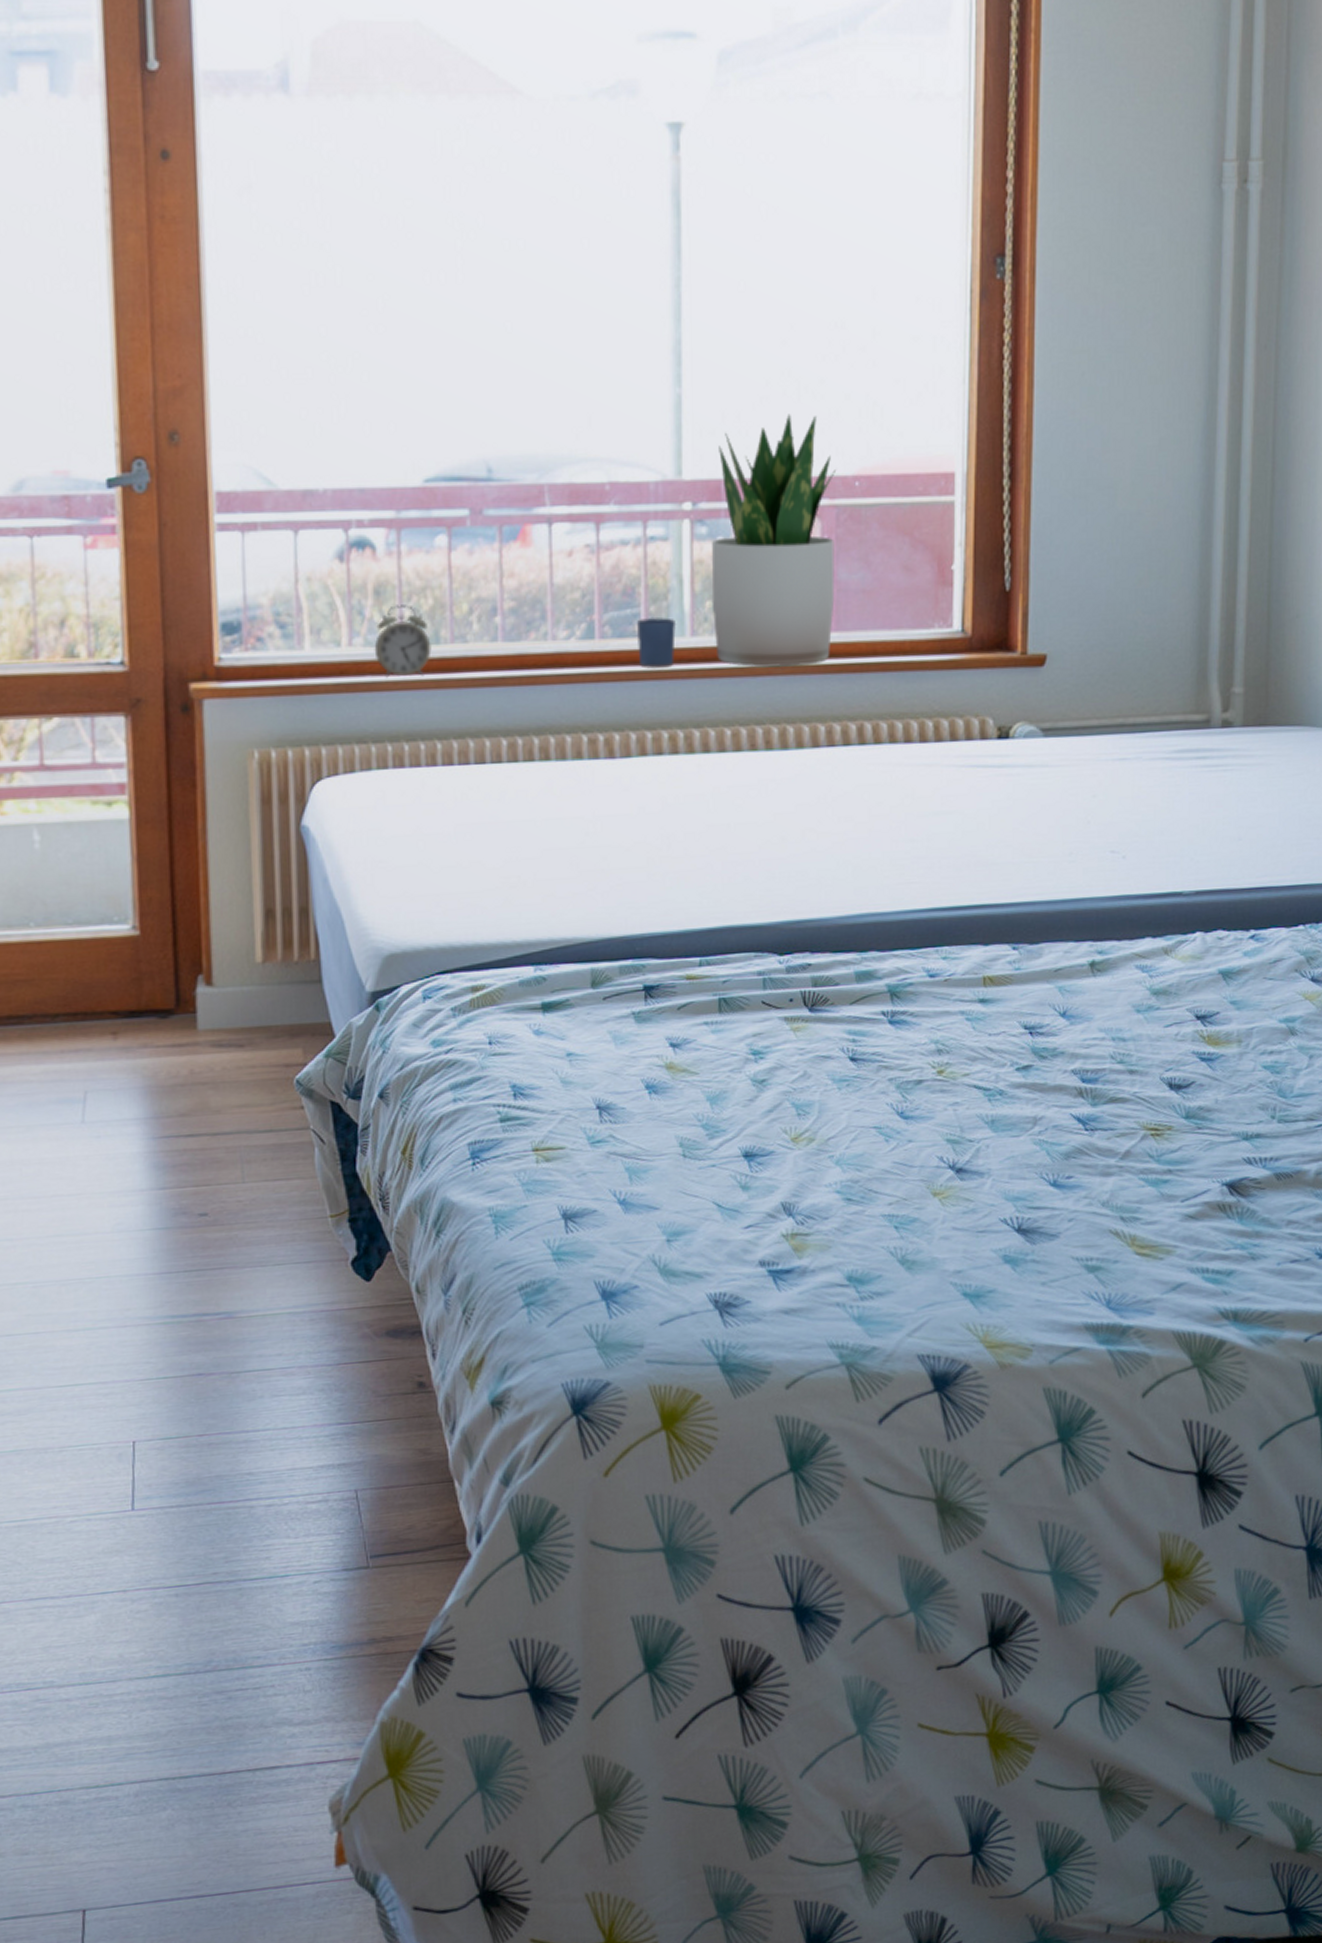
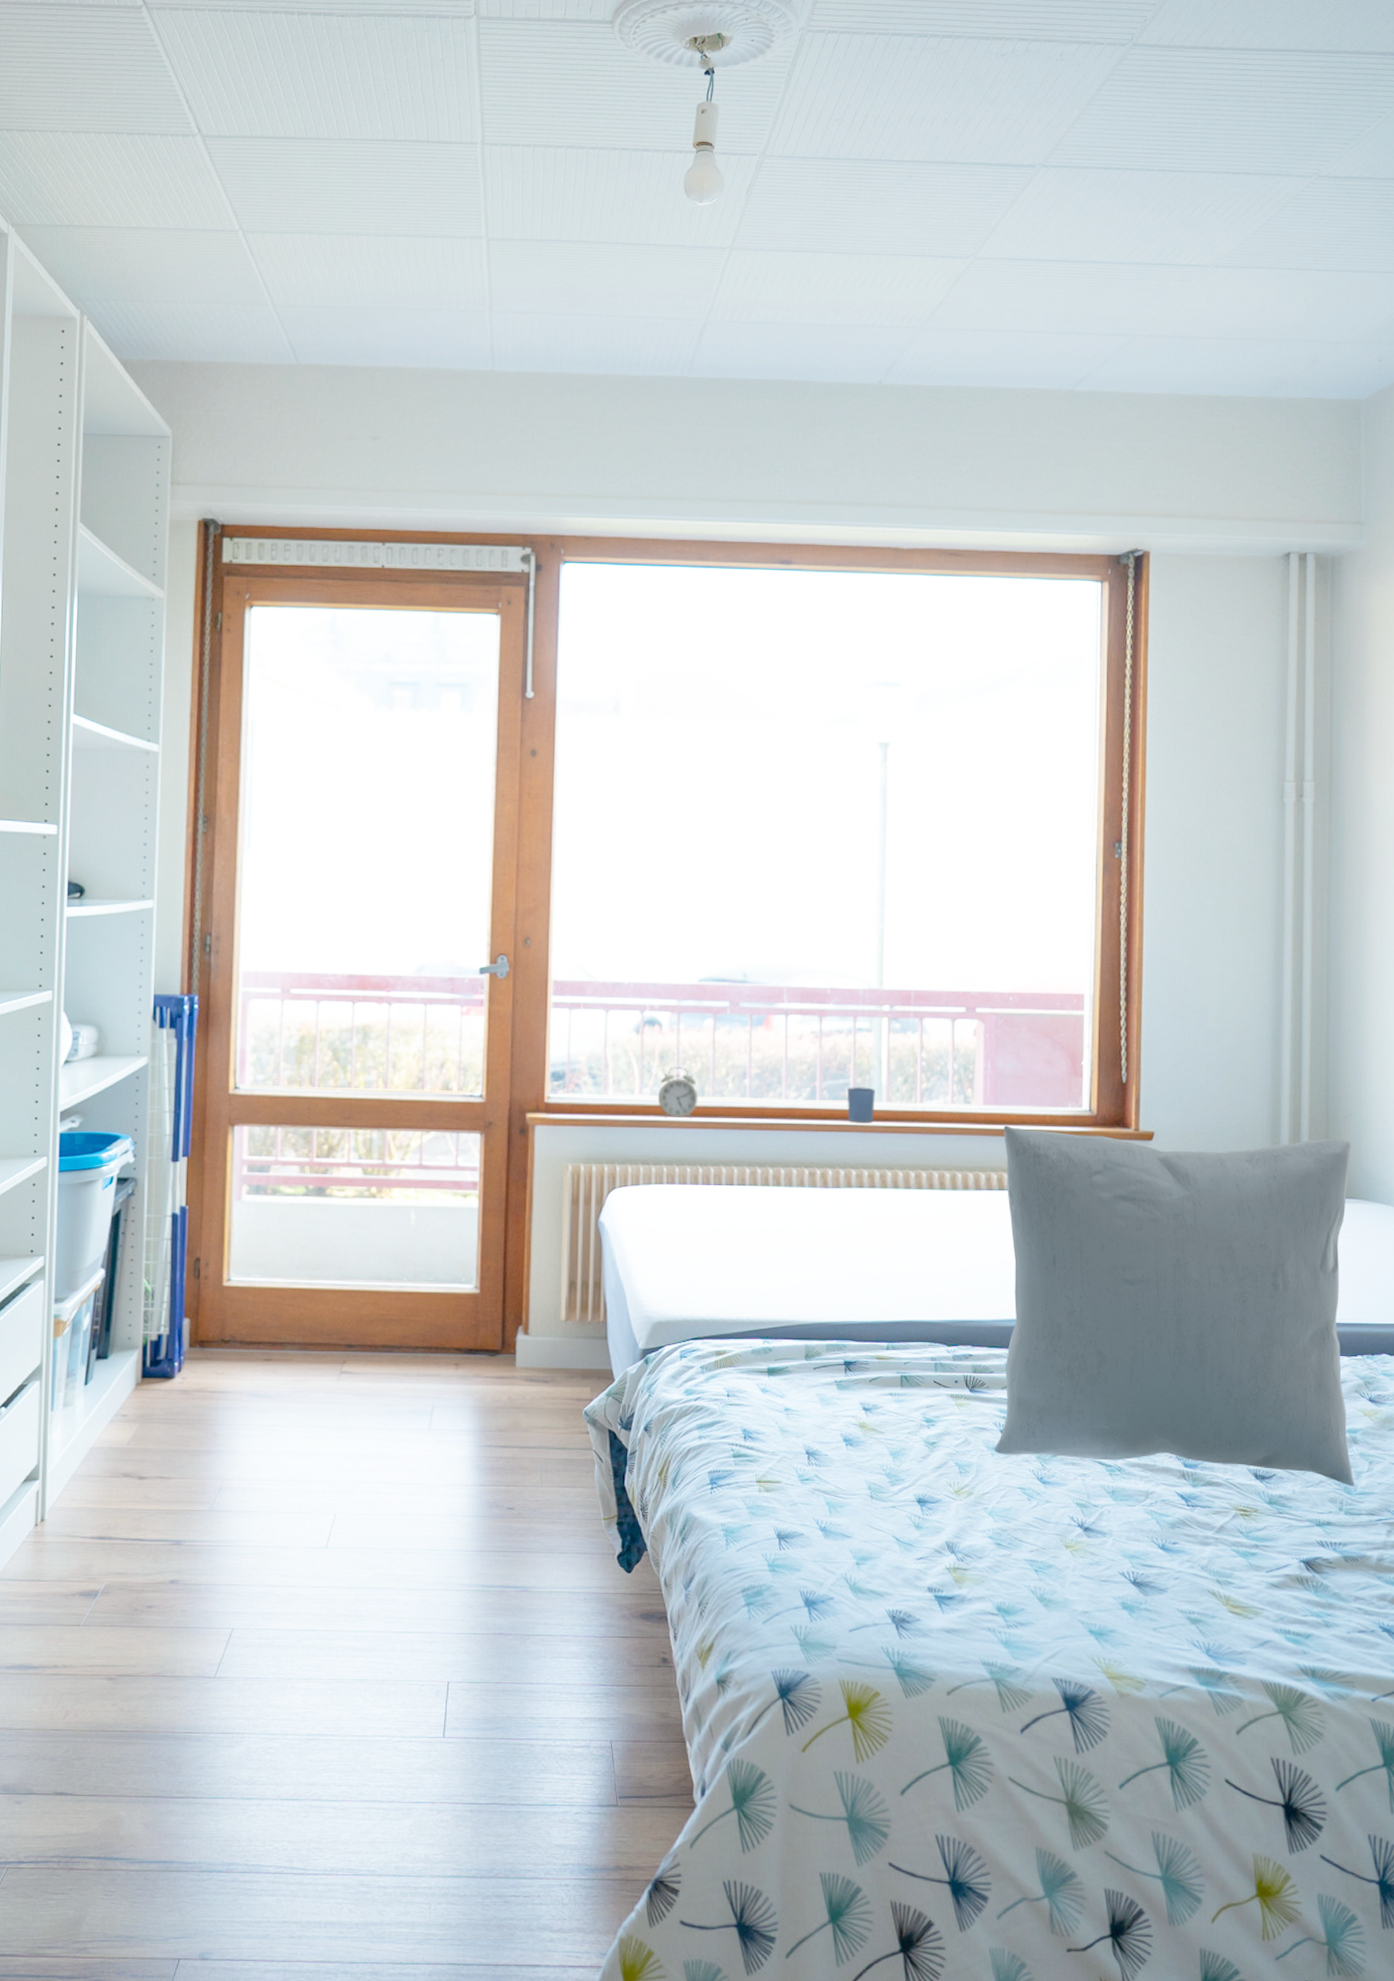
planter: present [711,414,835,668] -> none [902,946,995,1129]
pillow: none [841,649,1298,1088] -> present [994,1126,1355,1487]

